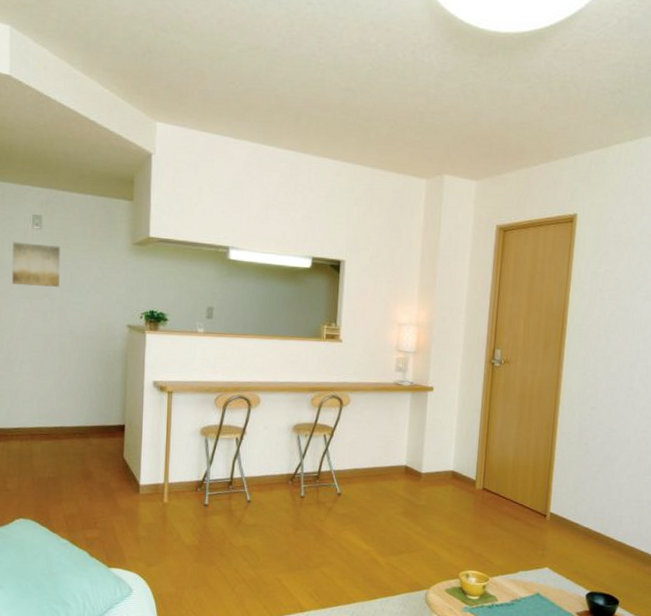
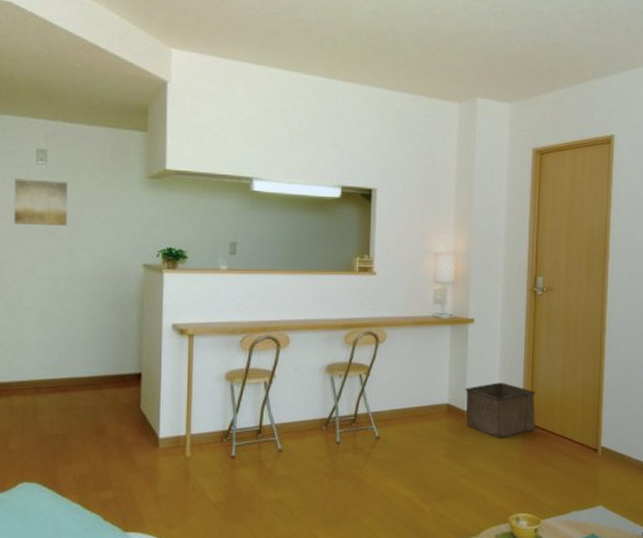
storage bin: none [422,448,490,500] -> present [465,383,536,438]

